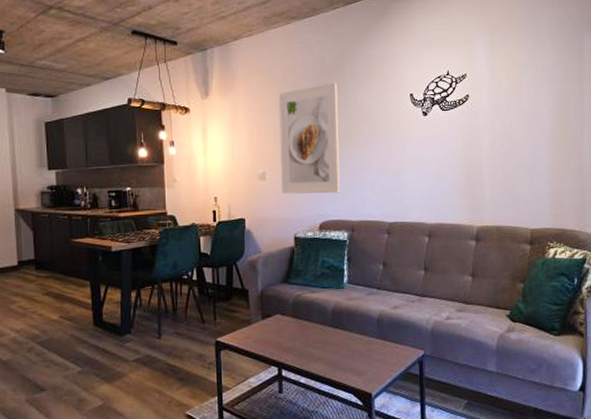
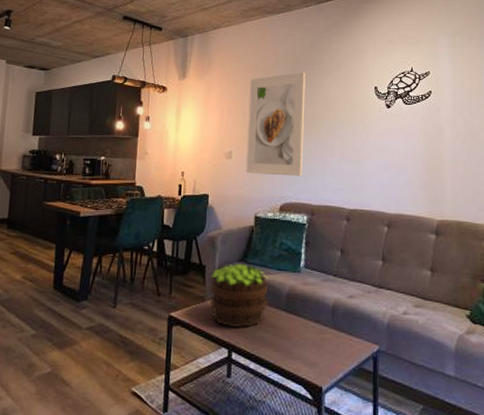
potted plant: none [254,284,314,346] -> present [209,263,269,327]

